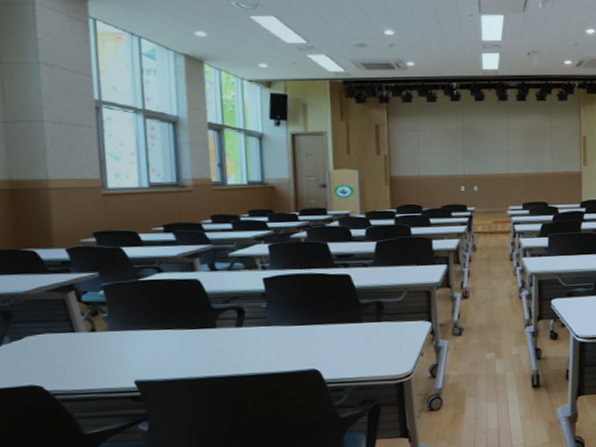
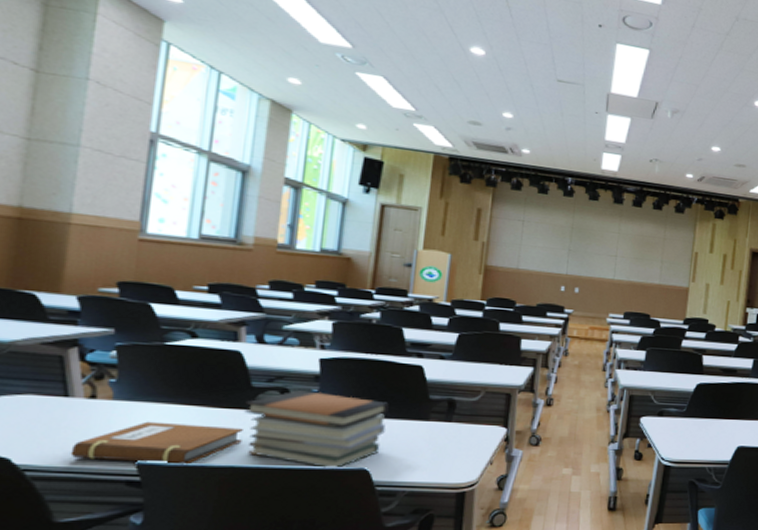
notebook: none [85,344,213,382] -> present [70,421,243,465]
book stack: none [210,307,327,373] -> present [244,390,389,470]

